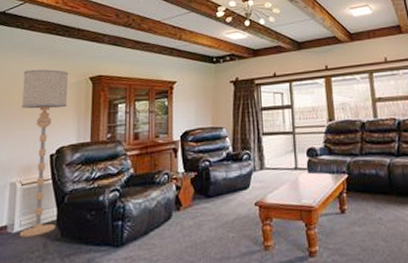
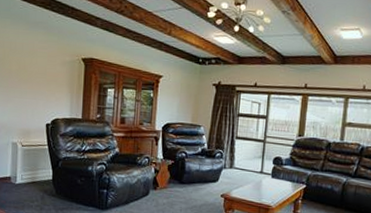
floor lamp: present [19,69,69,238] -> none [19,41,63,190]

